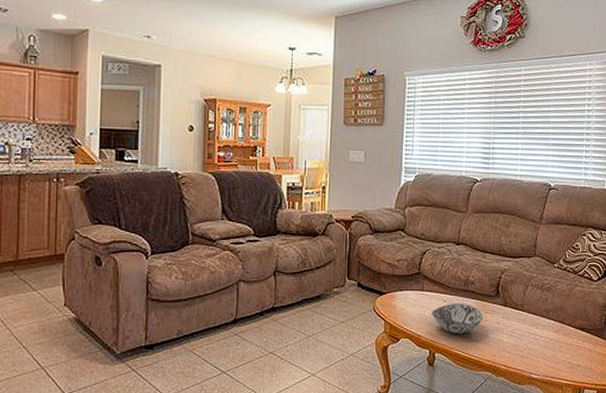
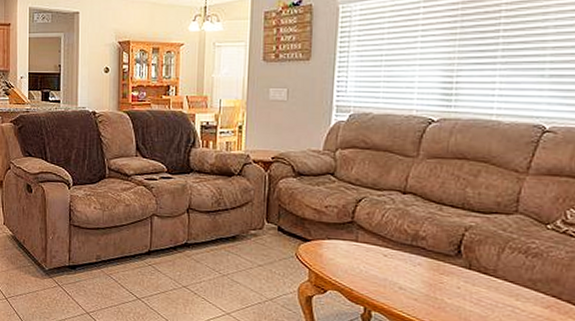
decorative bowl: present [431,303,483,334] -> none [367,259,438,294]

